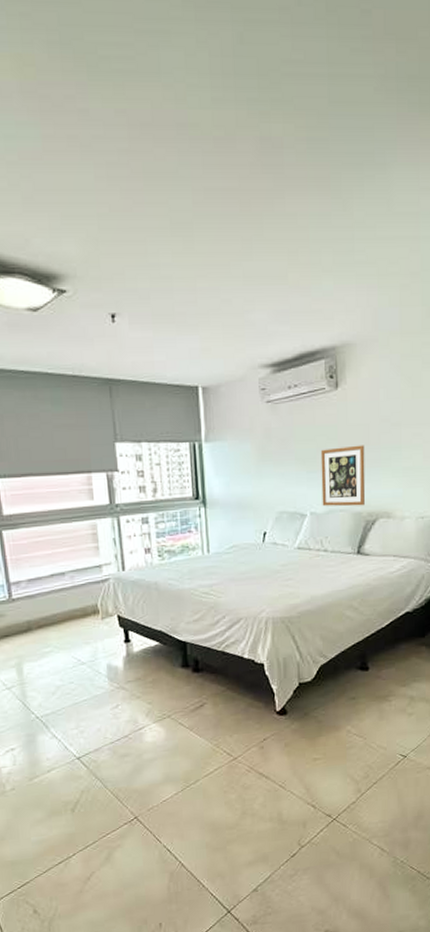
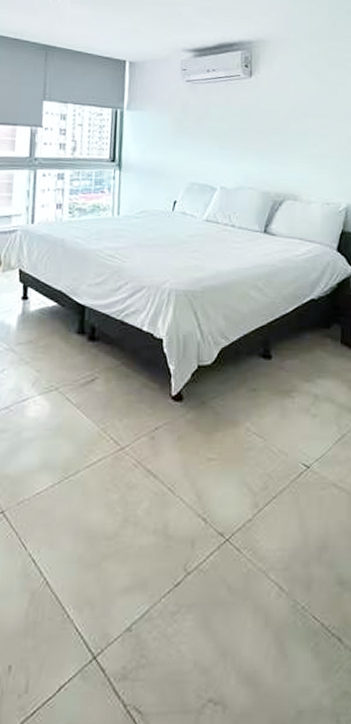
wall art: present [320,445,366,507] -> none [232,128,274,186]

